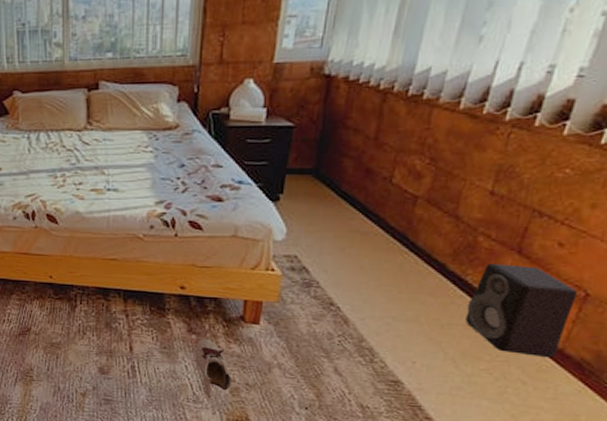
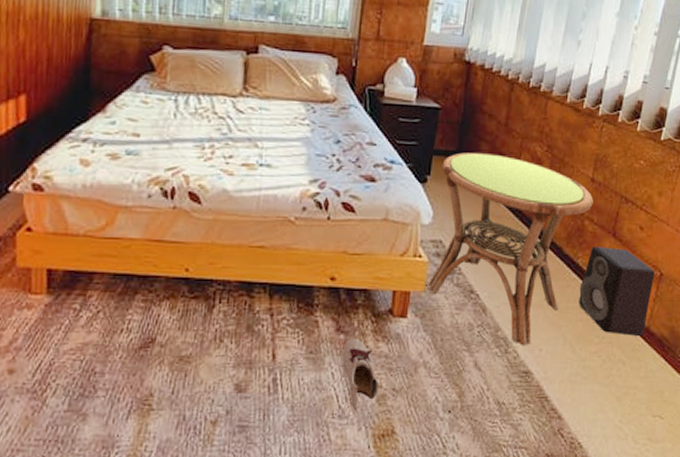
side table: none [281,168,492,358] -> present [427,152,593,346]

